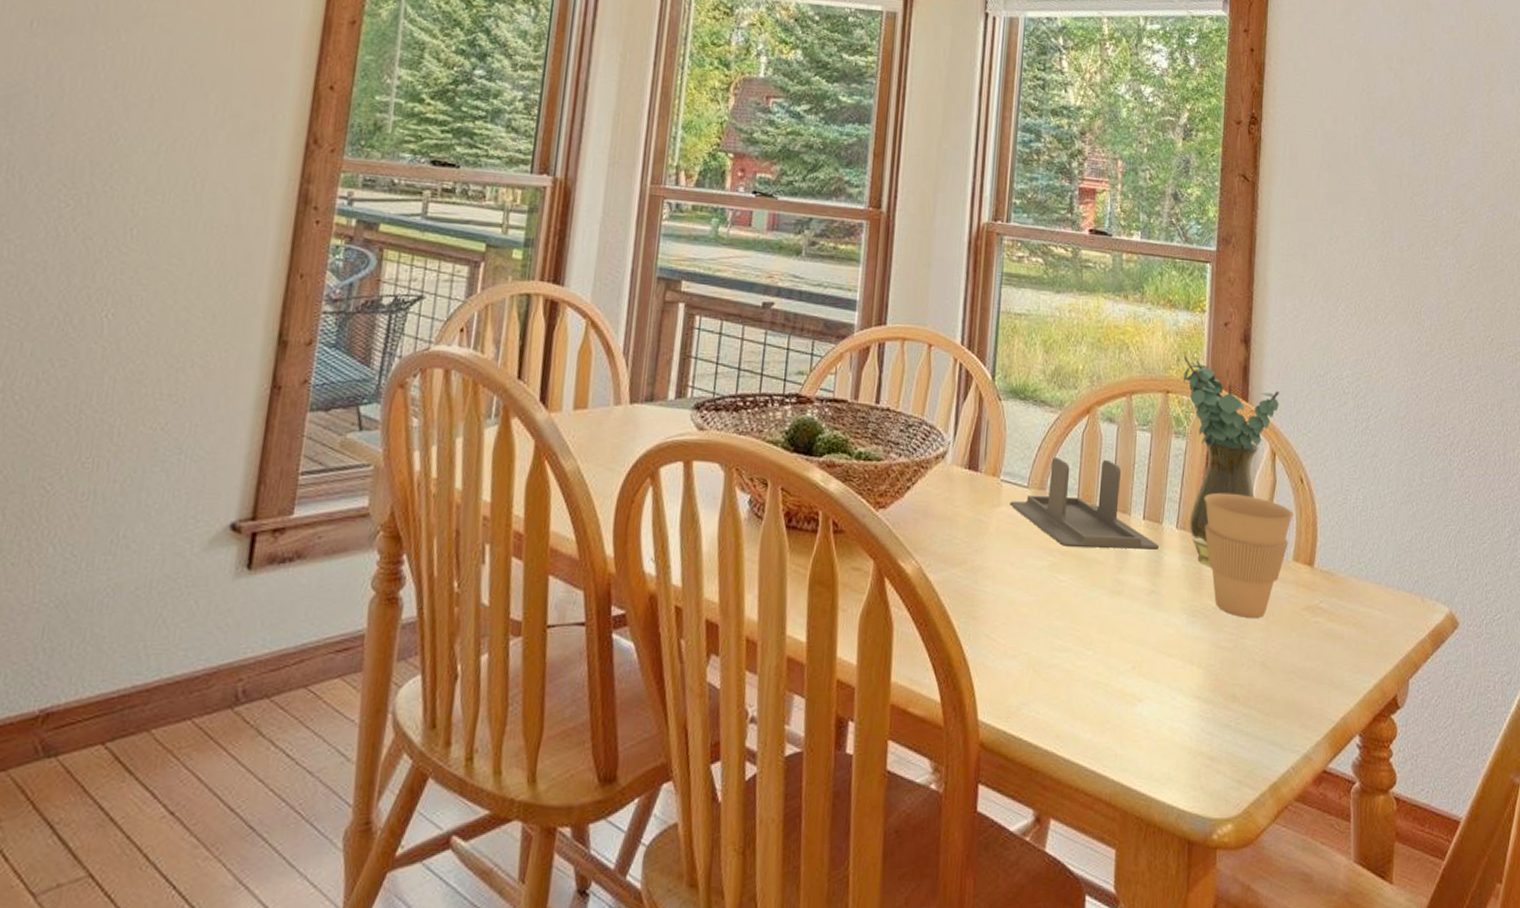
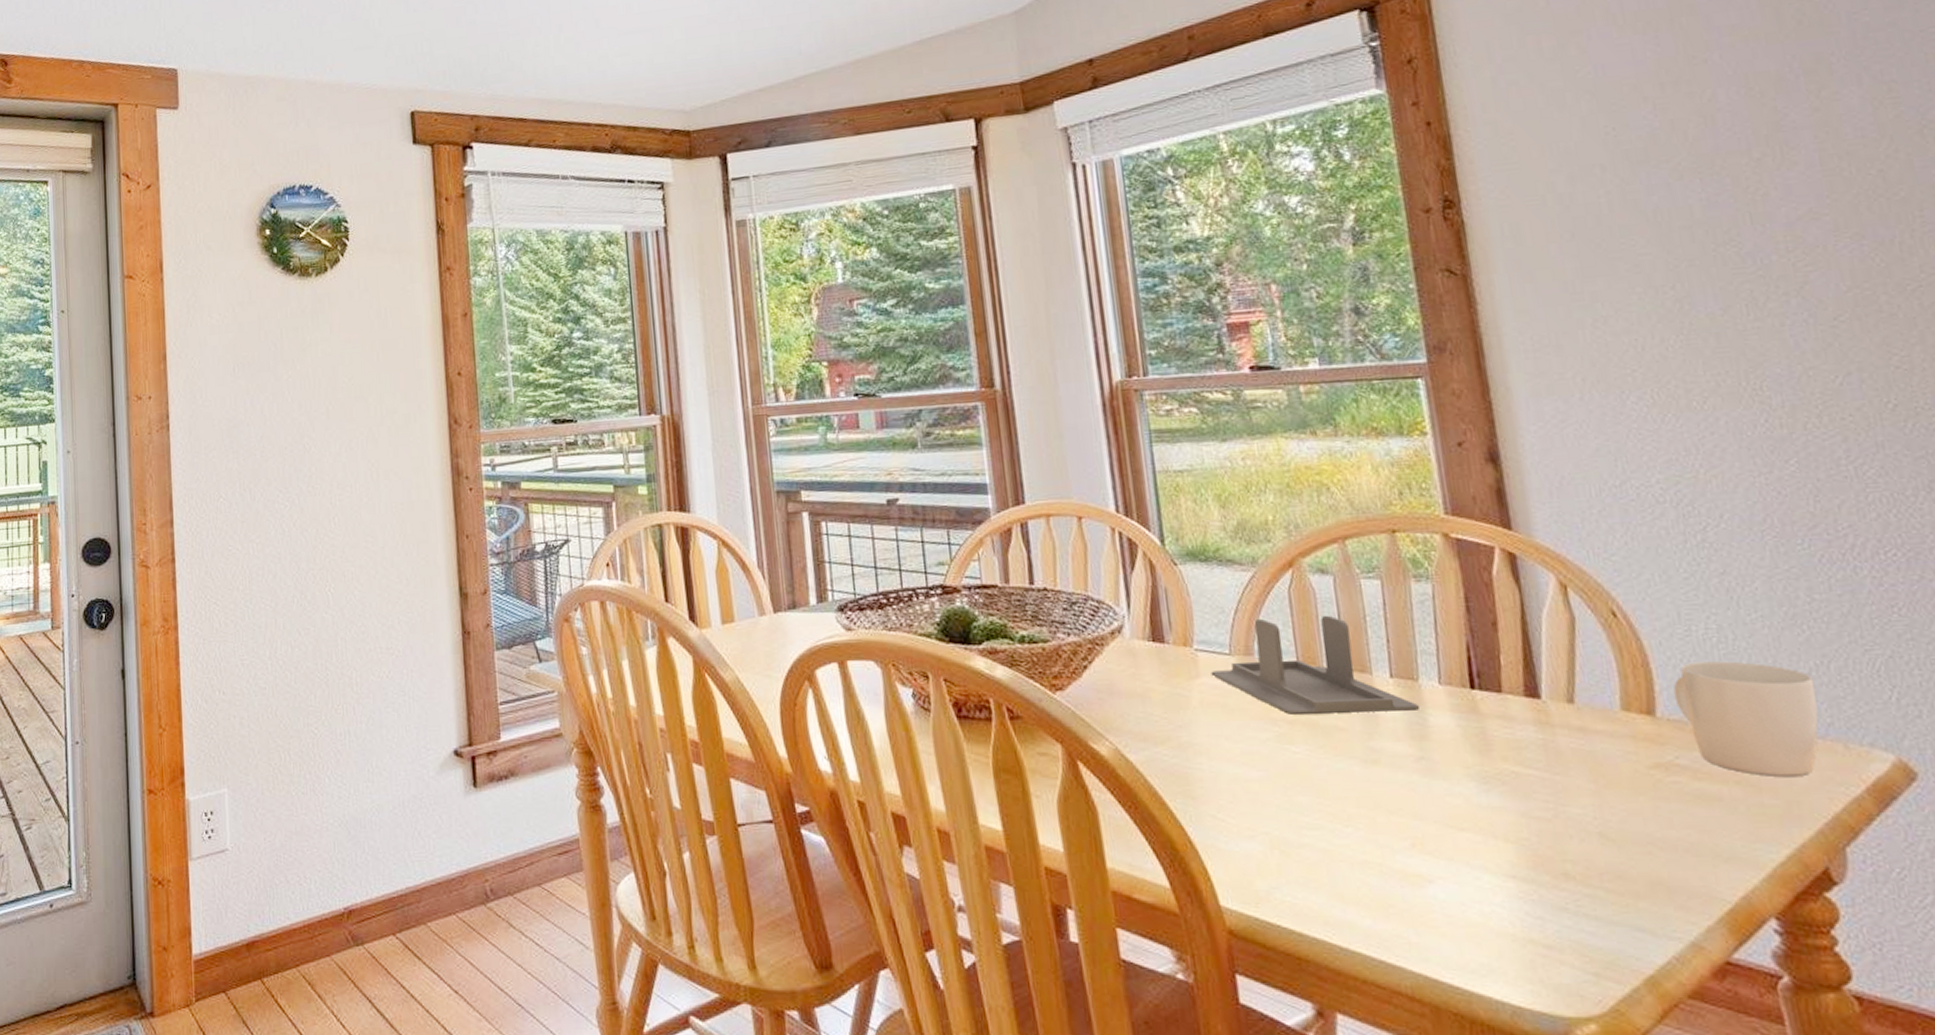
vase: present [1183,357,1279,566] -> none [1407,489,1559,724]
cup: present [1204,492,1295,618] -> none [1471,637,1612,781]
mug: none [1327,525,1413,621] -> present [1673,661,1819,776]

